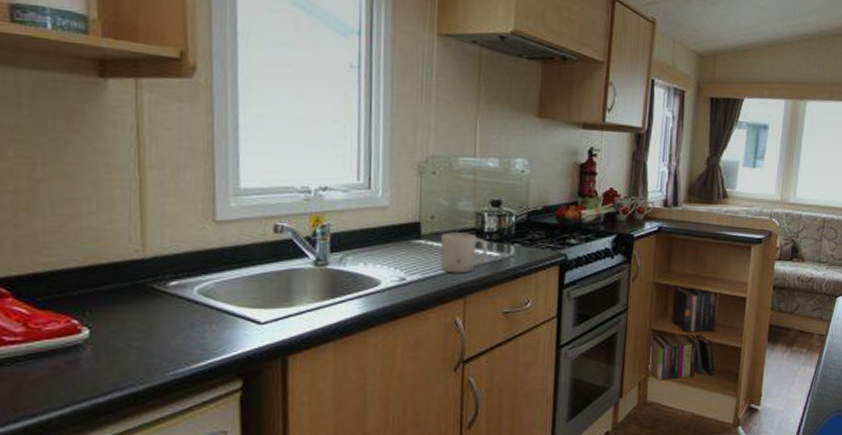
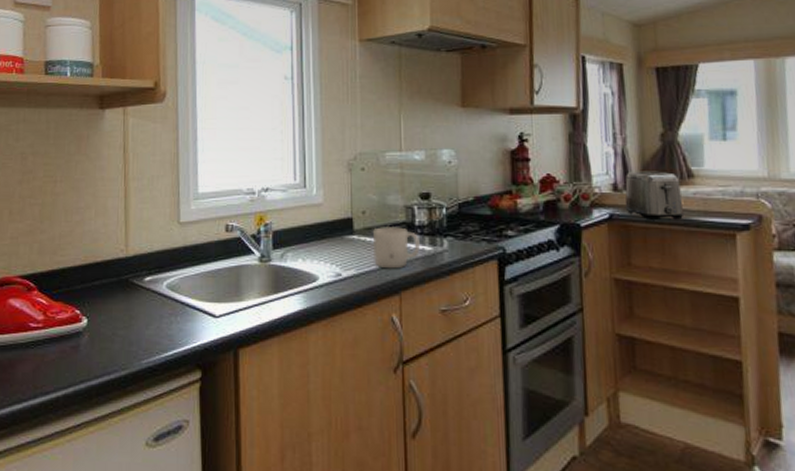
books: present [648,333,715,380] -> none [616,340,709,398]
toaster: none [671,189,717,233] -> present [625,171,685,220]
books: present [672,287,720,332] -> none [638,284,704,339]

